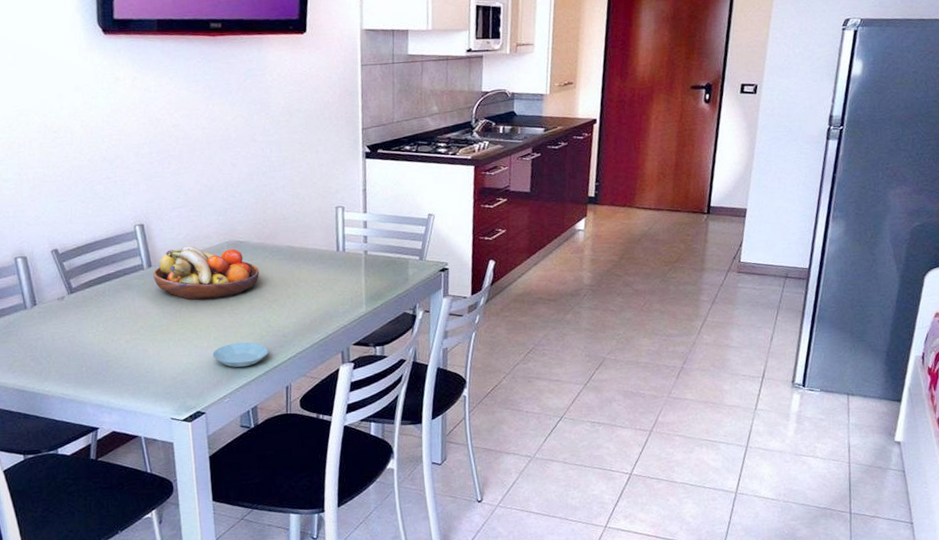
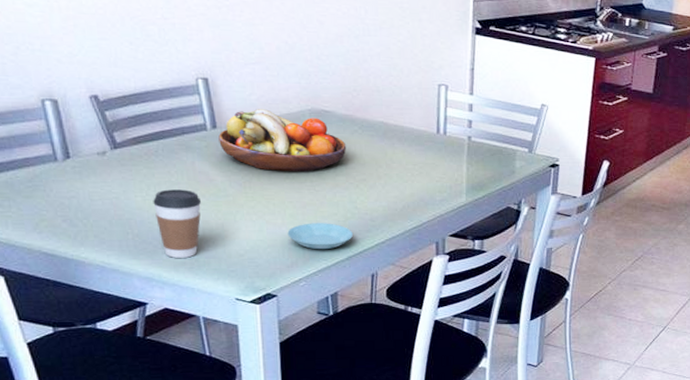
coffee cup: none [102,323,141,386] -> present [153,189,202,259]

